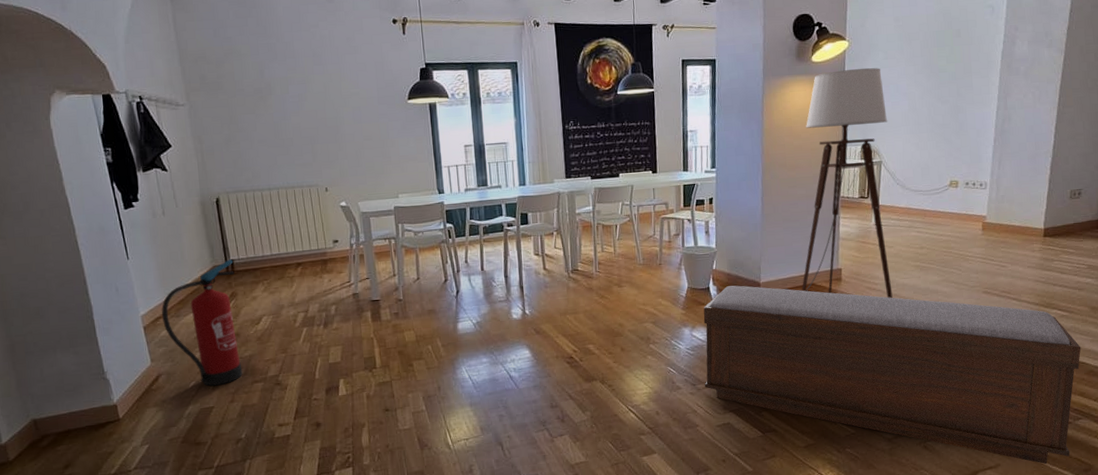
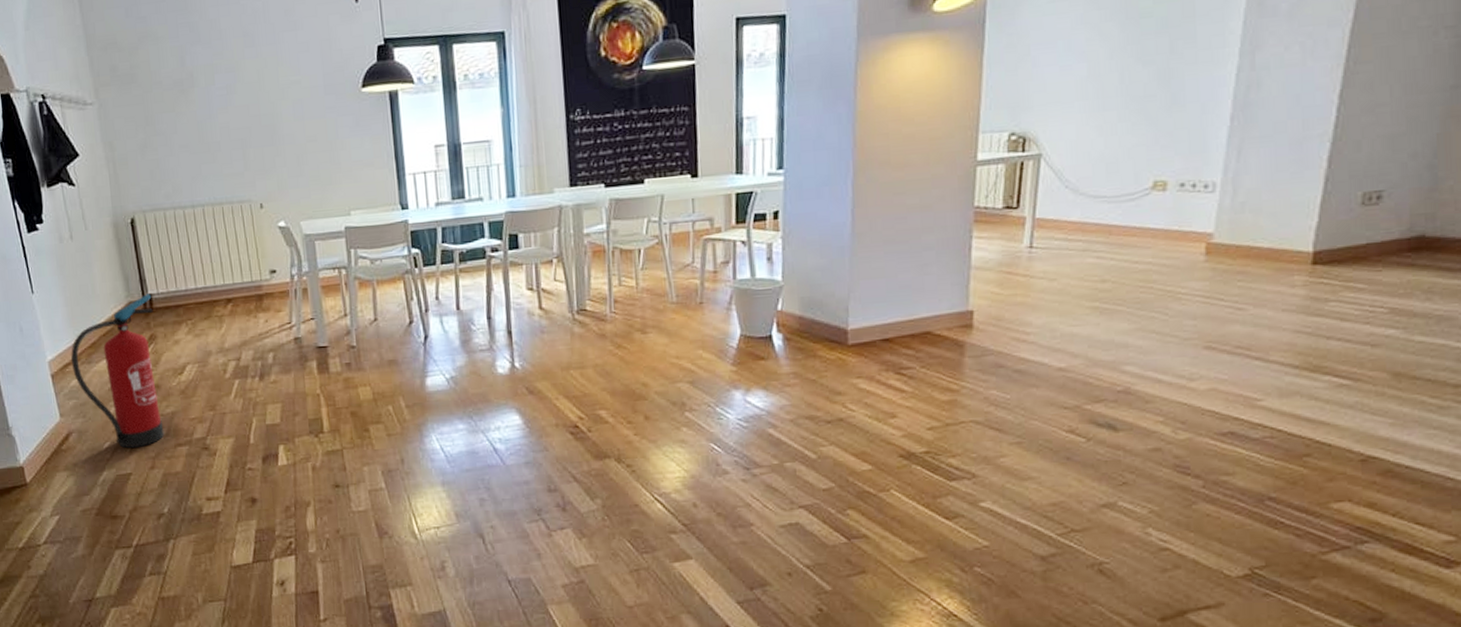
bench: present [703,285,1081,465] -> none [762,333,1373,608]
floor lamp: present [801,67,893,298] -> none [910,15,1054,355]

